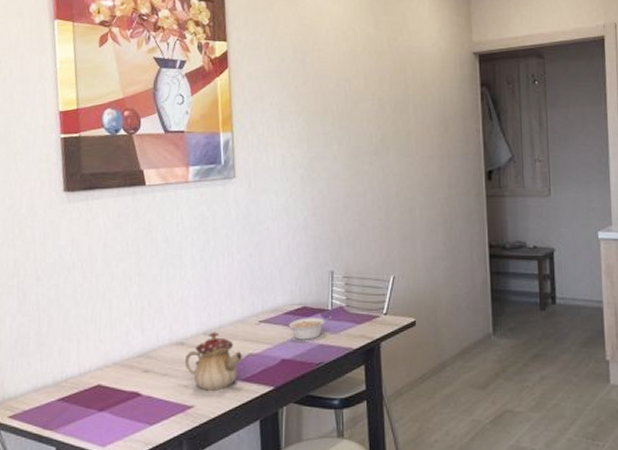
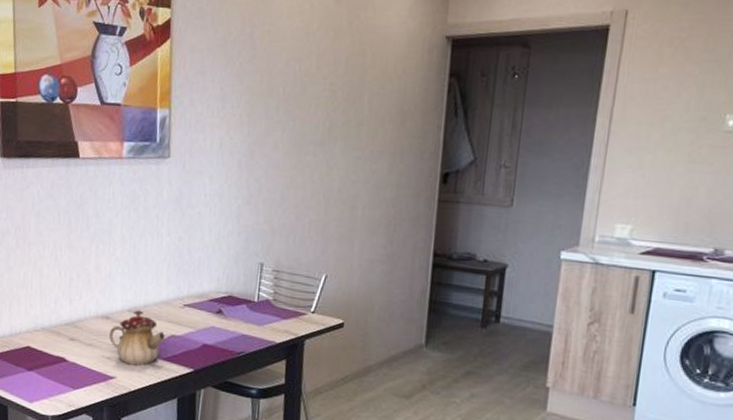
legume: present [288,316,332,340] -> none [212,306,258,329]

